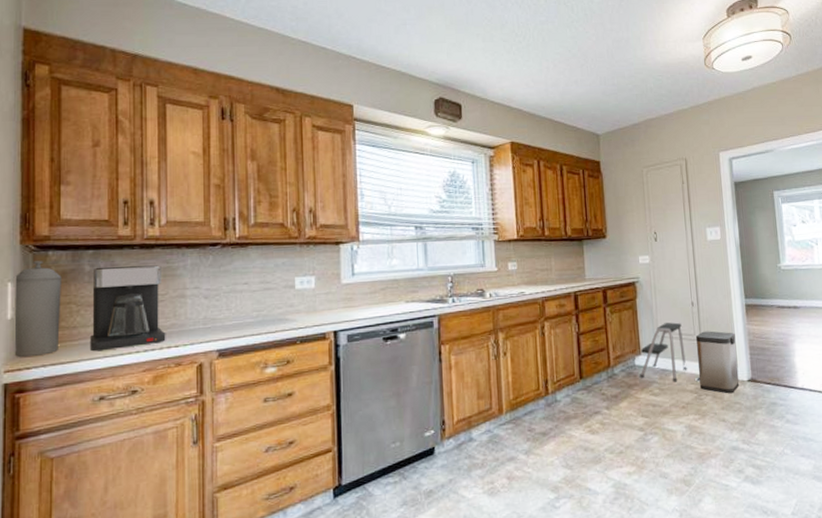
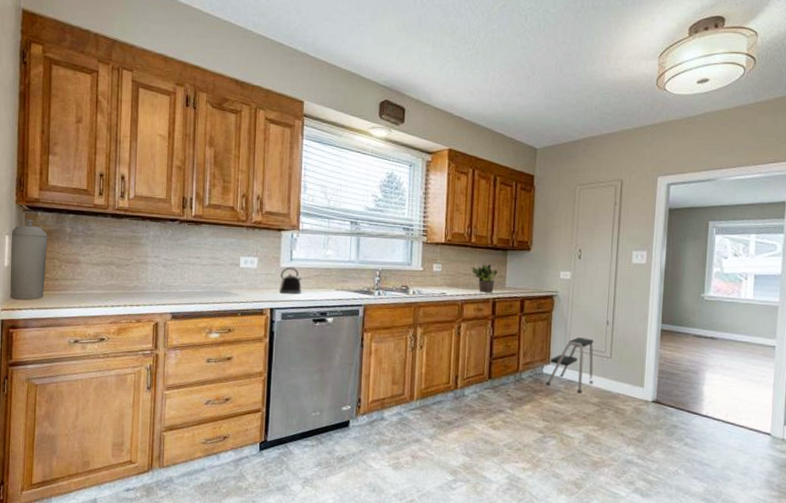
coffee maker: present [89,265,166,352] -> none [68,230,130,302]
kettle: none [341,282,368,313] -> present [278,267,303,294]
potted plant: none [548,254,577,287] -> present [472,261,500,293]
pedal bin: present [694,331,740,394] -> none [598,350,646,411]

